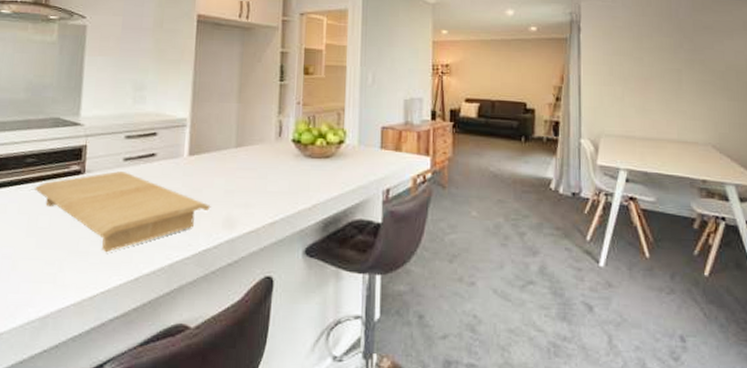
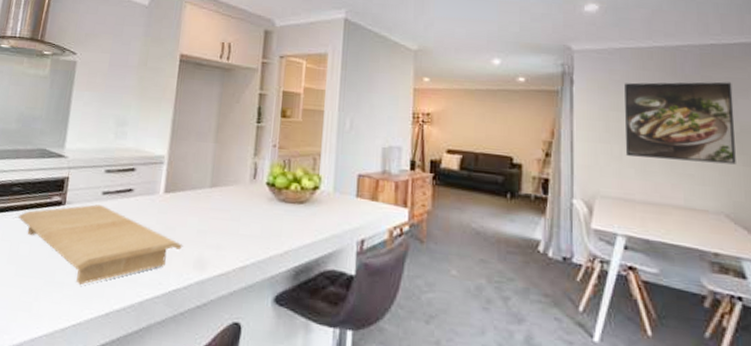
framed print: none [626,24,722,100] -> present [624,82,736,165]

